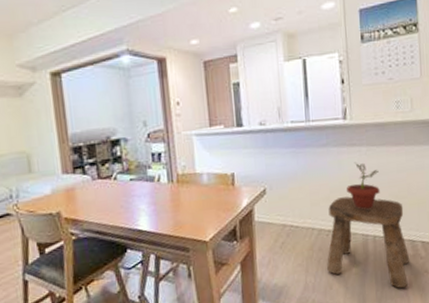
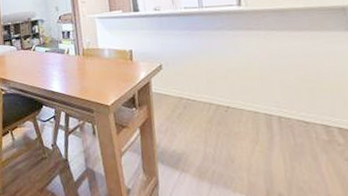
stool: present [327,196,410,289] -> none [226,76,325,174]
potted plant: present [347,162,380,209] -> none [245,45,283,90]

